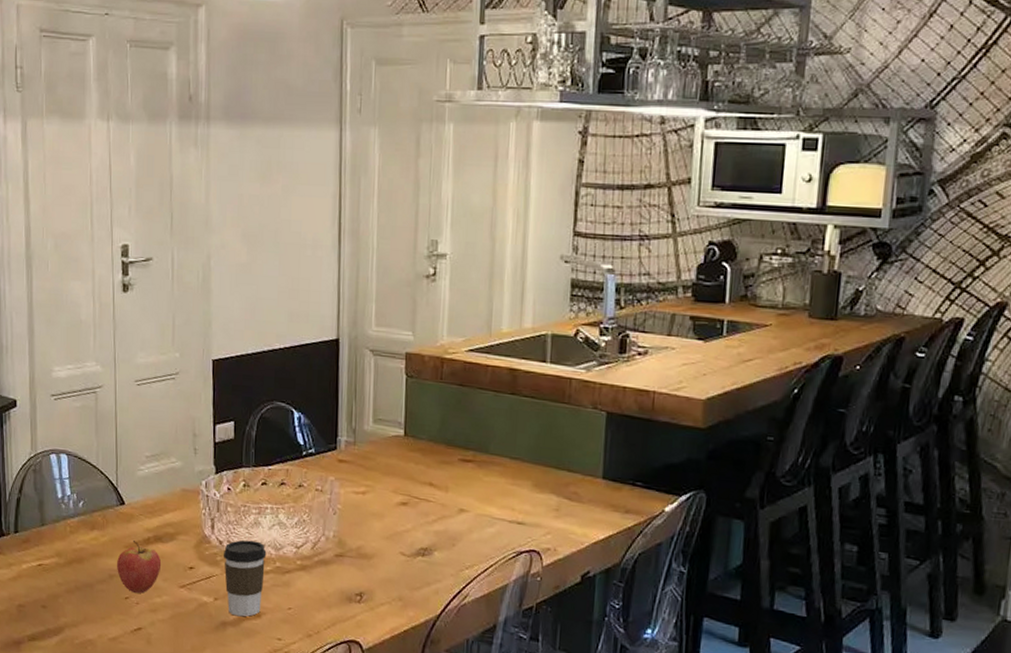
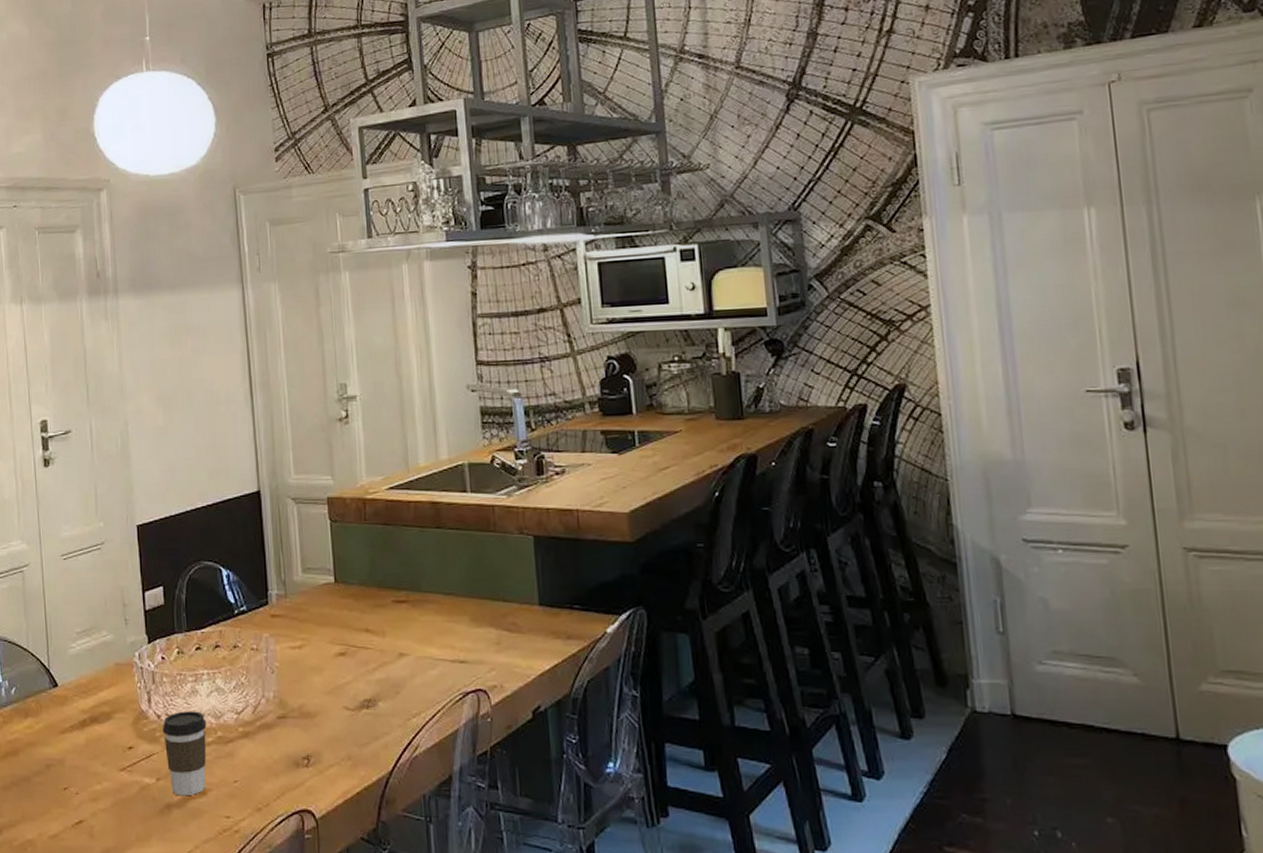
fruit: present [117,541,162,594] -> none [53,725,100,782]

